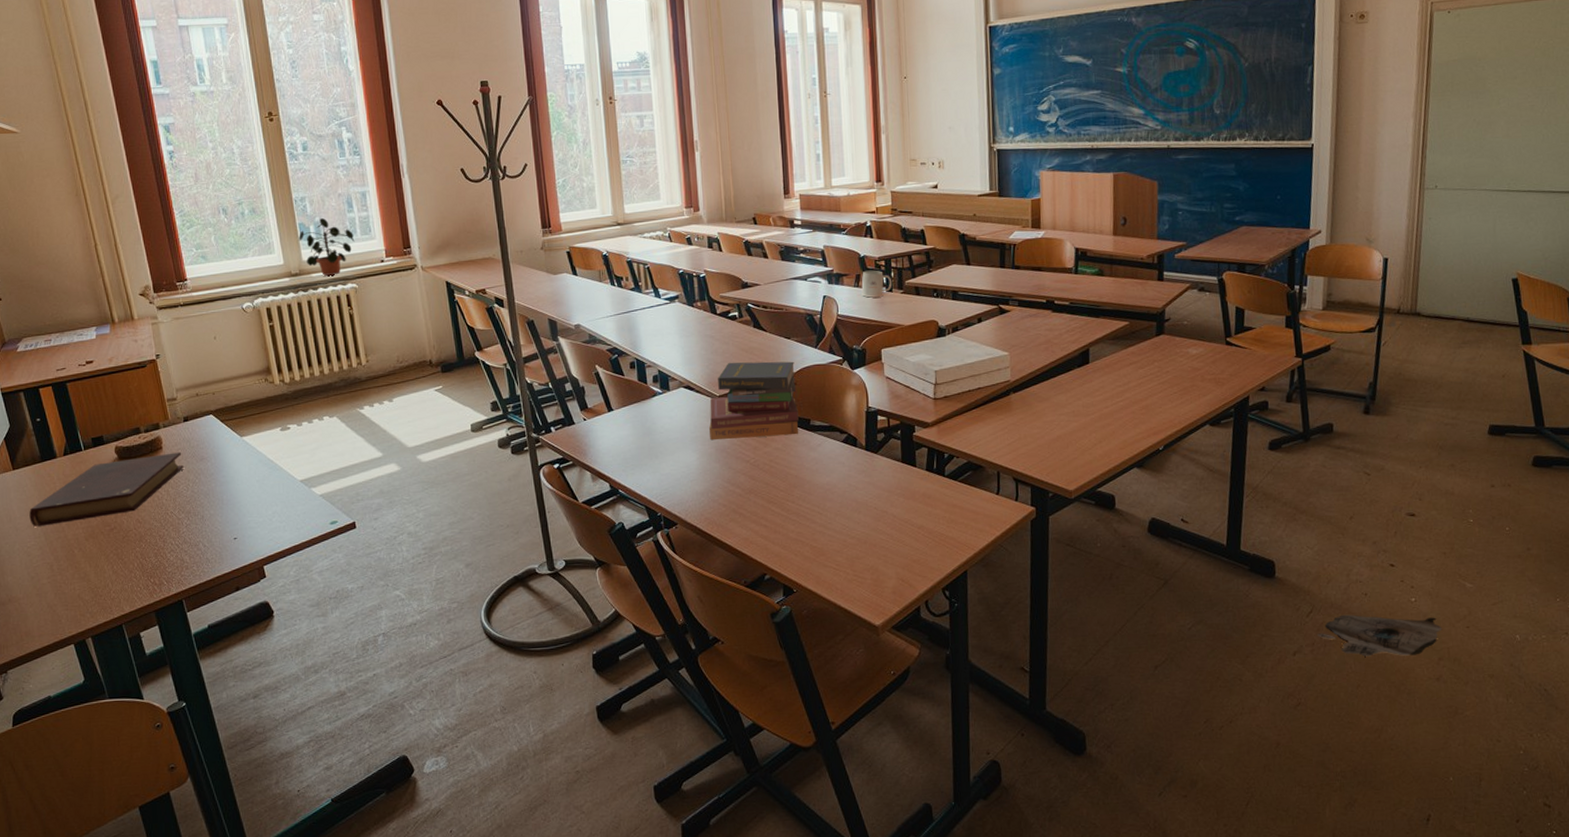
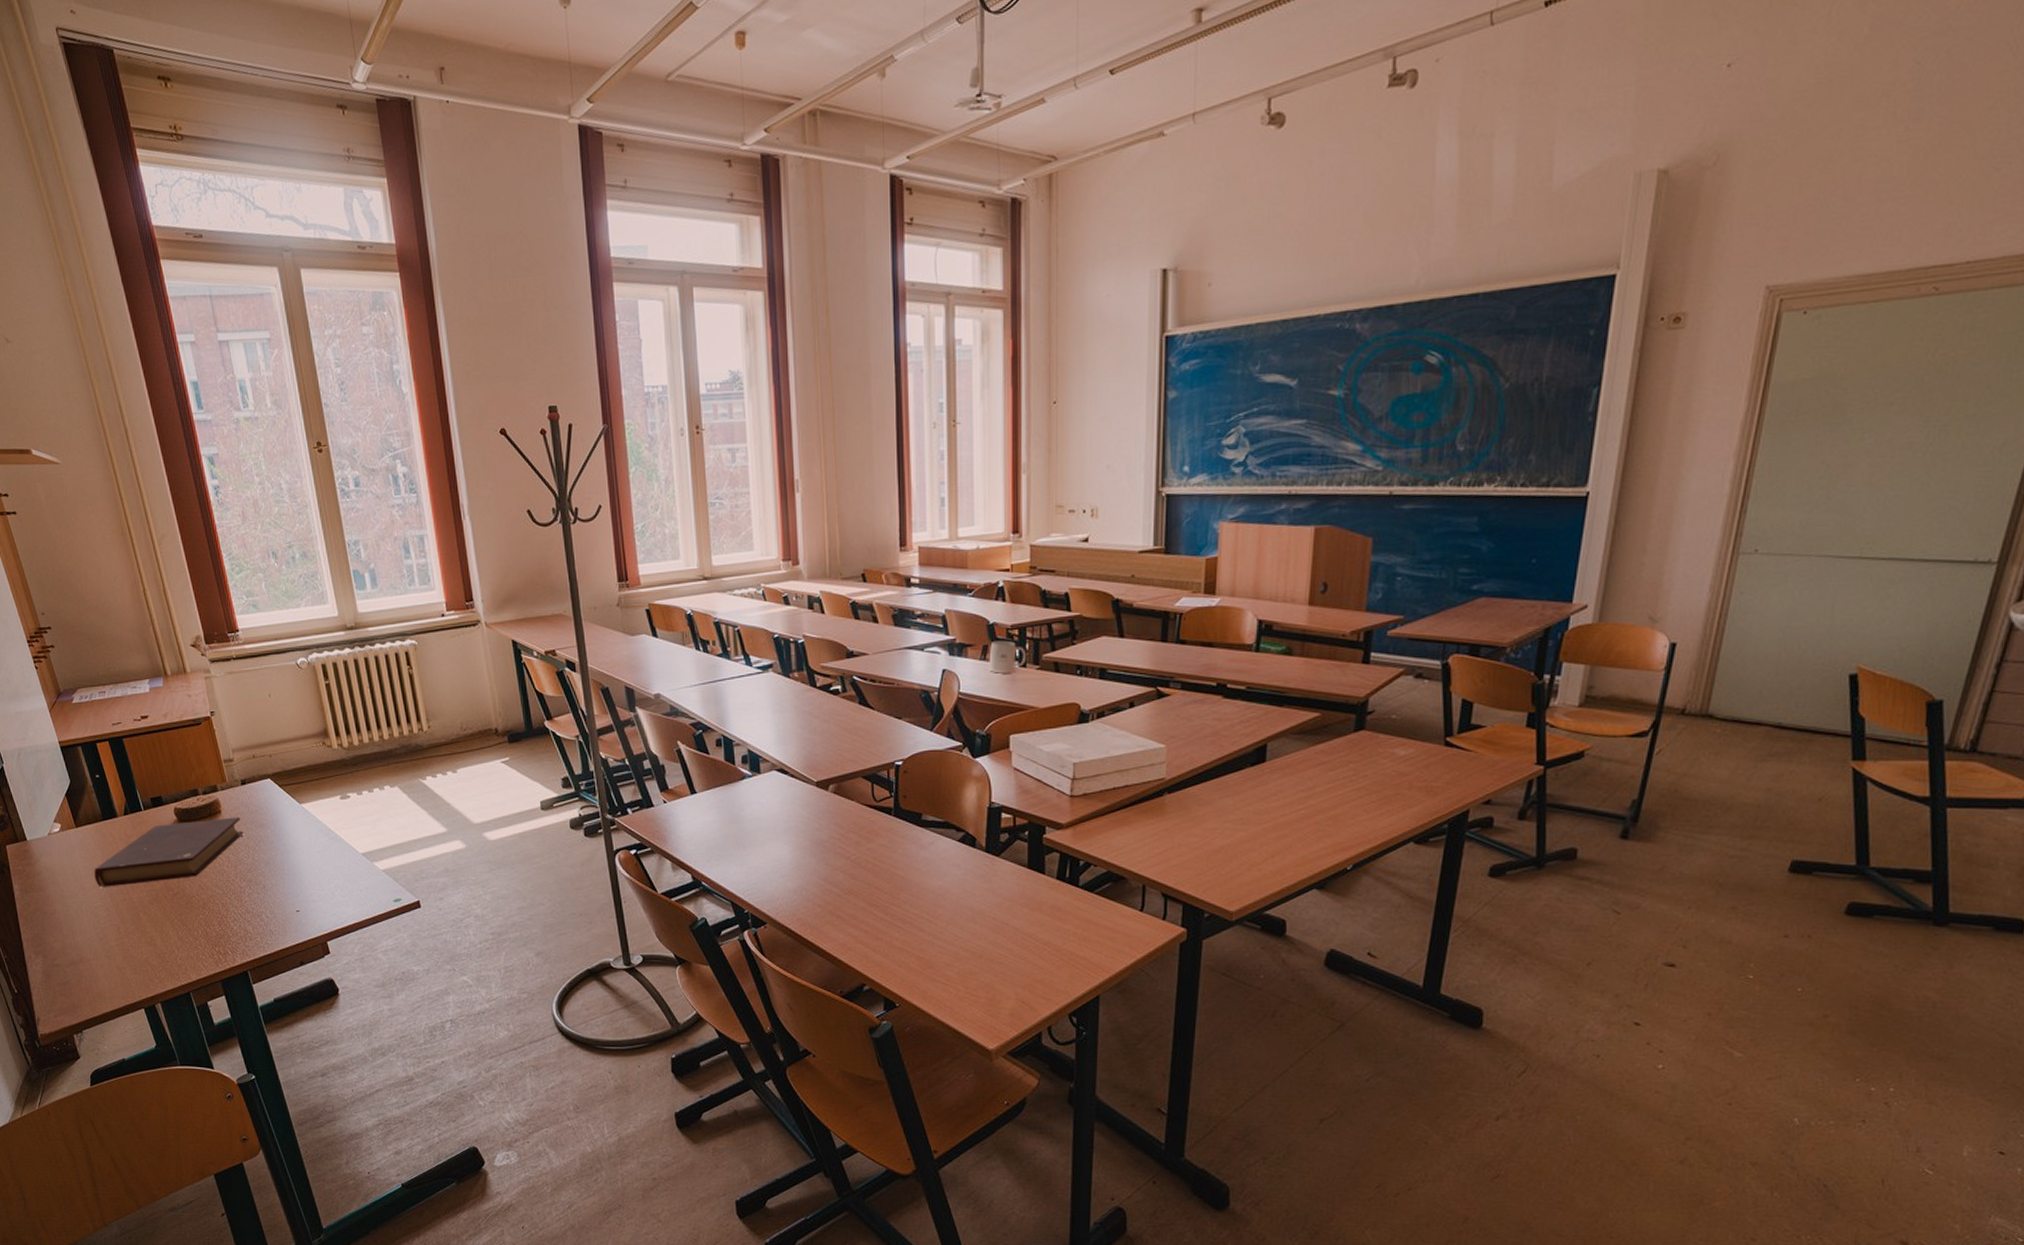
potted plant: present [299,218,355,276] -> none [353,565,413,630]
books: present [708,361,799,441] -> none [804,743,908,832]
crumpled paper: present [1316,614,1443,657] -> none [1528,1077,1695,1132]

